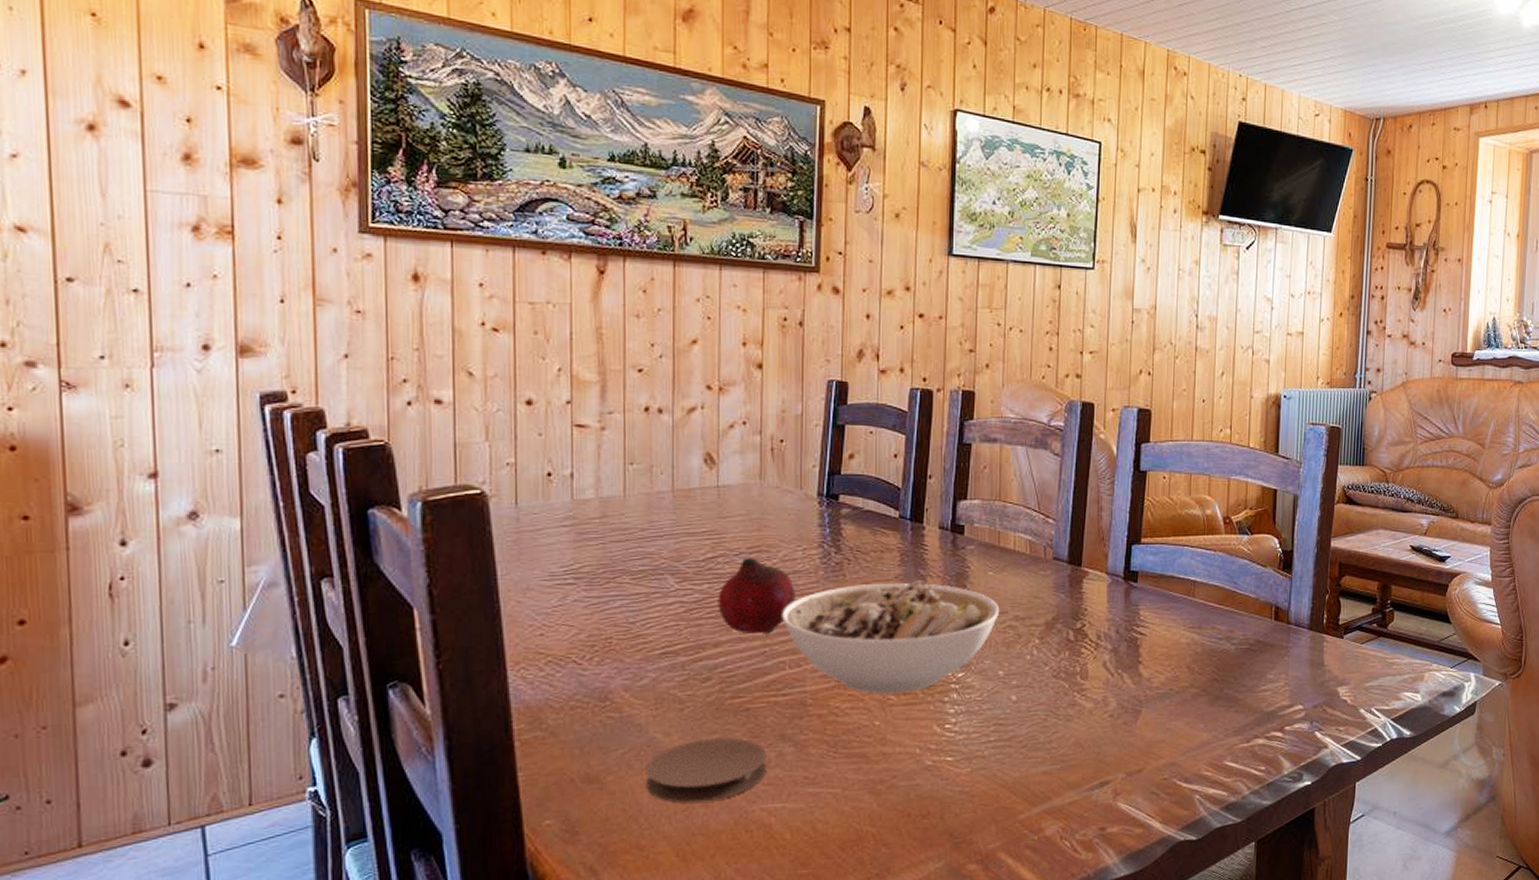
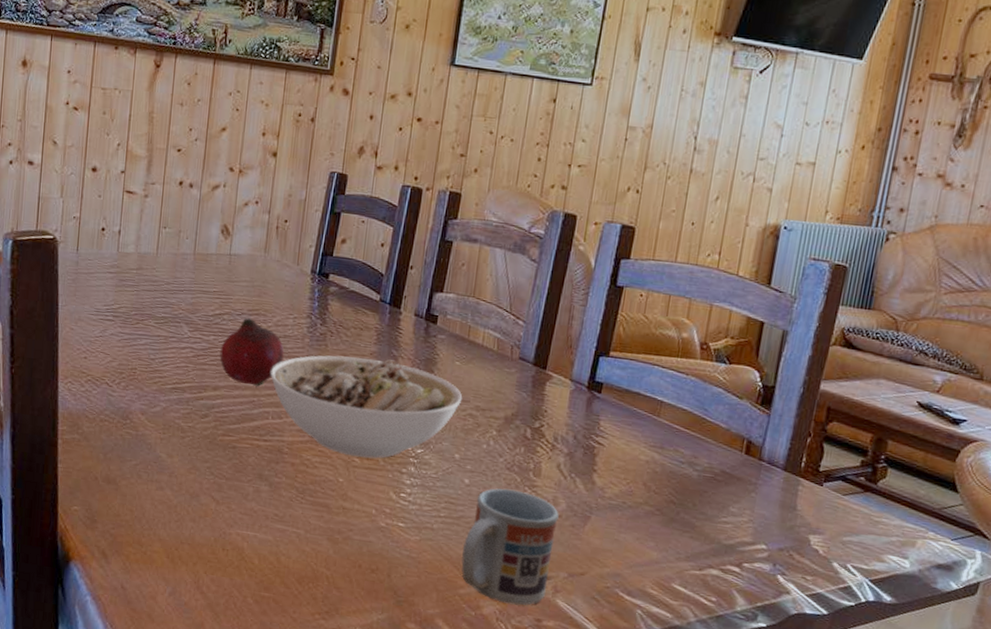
coaster: present [646,738,766,803] -> none [150,465,246,518]
cup: none [1018,697,1111,819] -> present [461,488,559,605]

